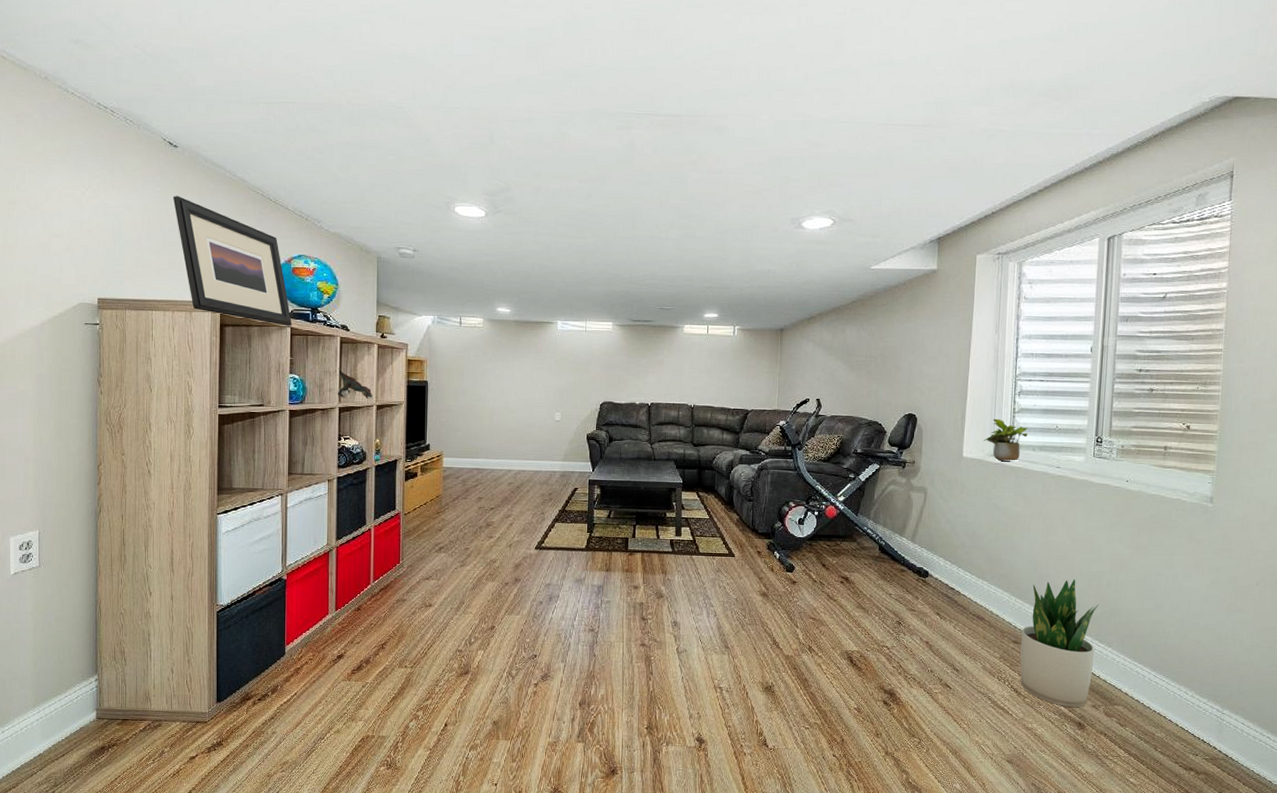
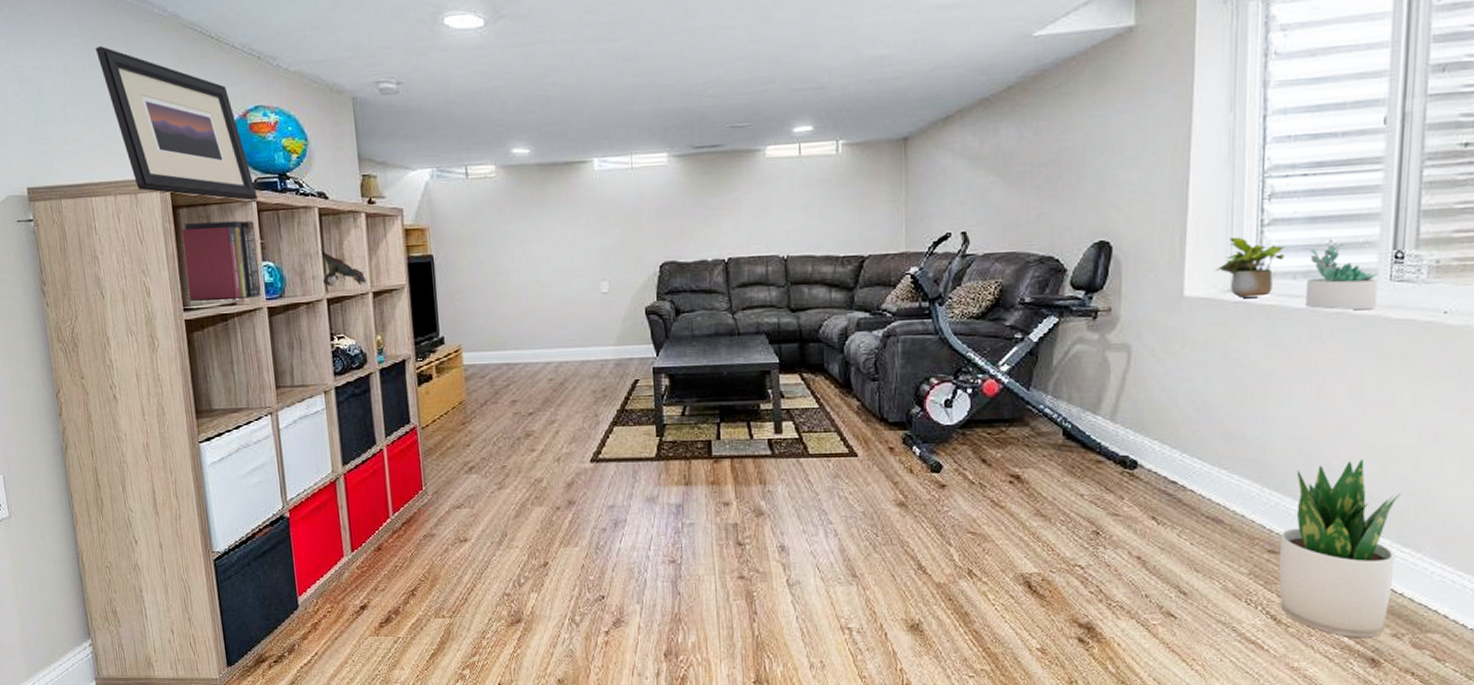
books: none [225,339,286,402] -> present [181,220,261,301]
succulent plant: none [1041,429,1086,476] -> present [1306,243,1379,311]

